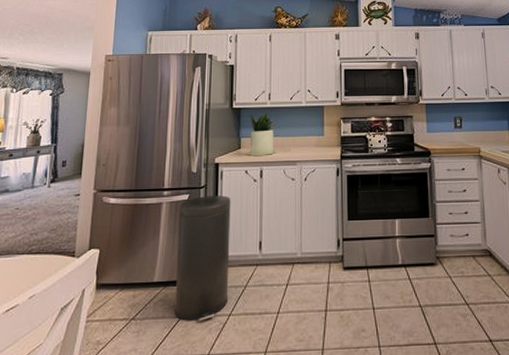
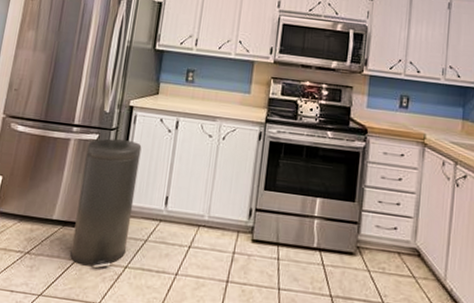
planter: present [248,113,276,157] -> none [165,59,196,106]

